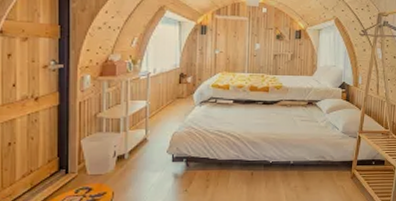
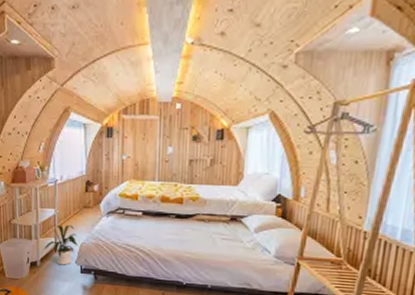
house plant: none [132,116,170,156] -> present [43,225,78,266]

